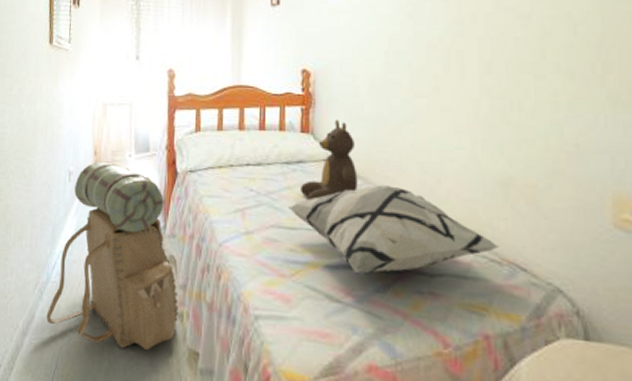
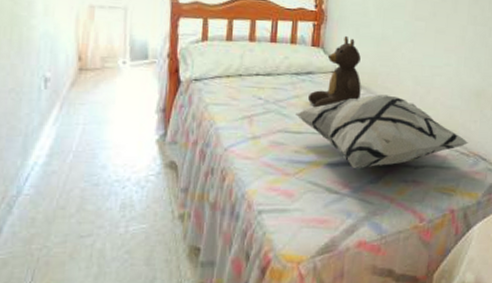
backpack: present [46,161,179,350] -> none [17,67,179,253]

